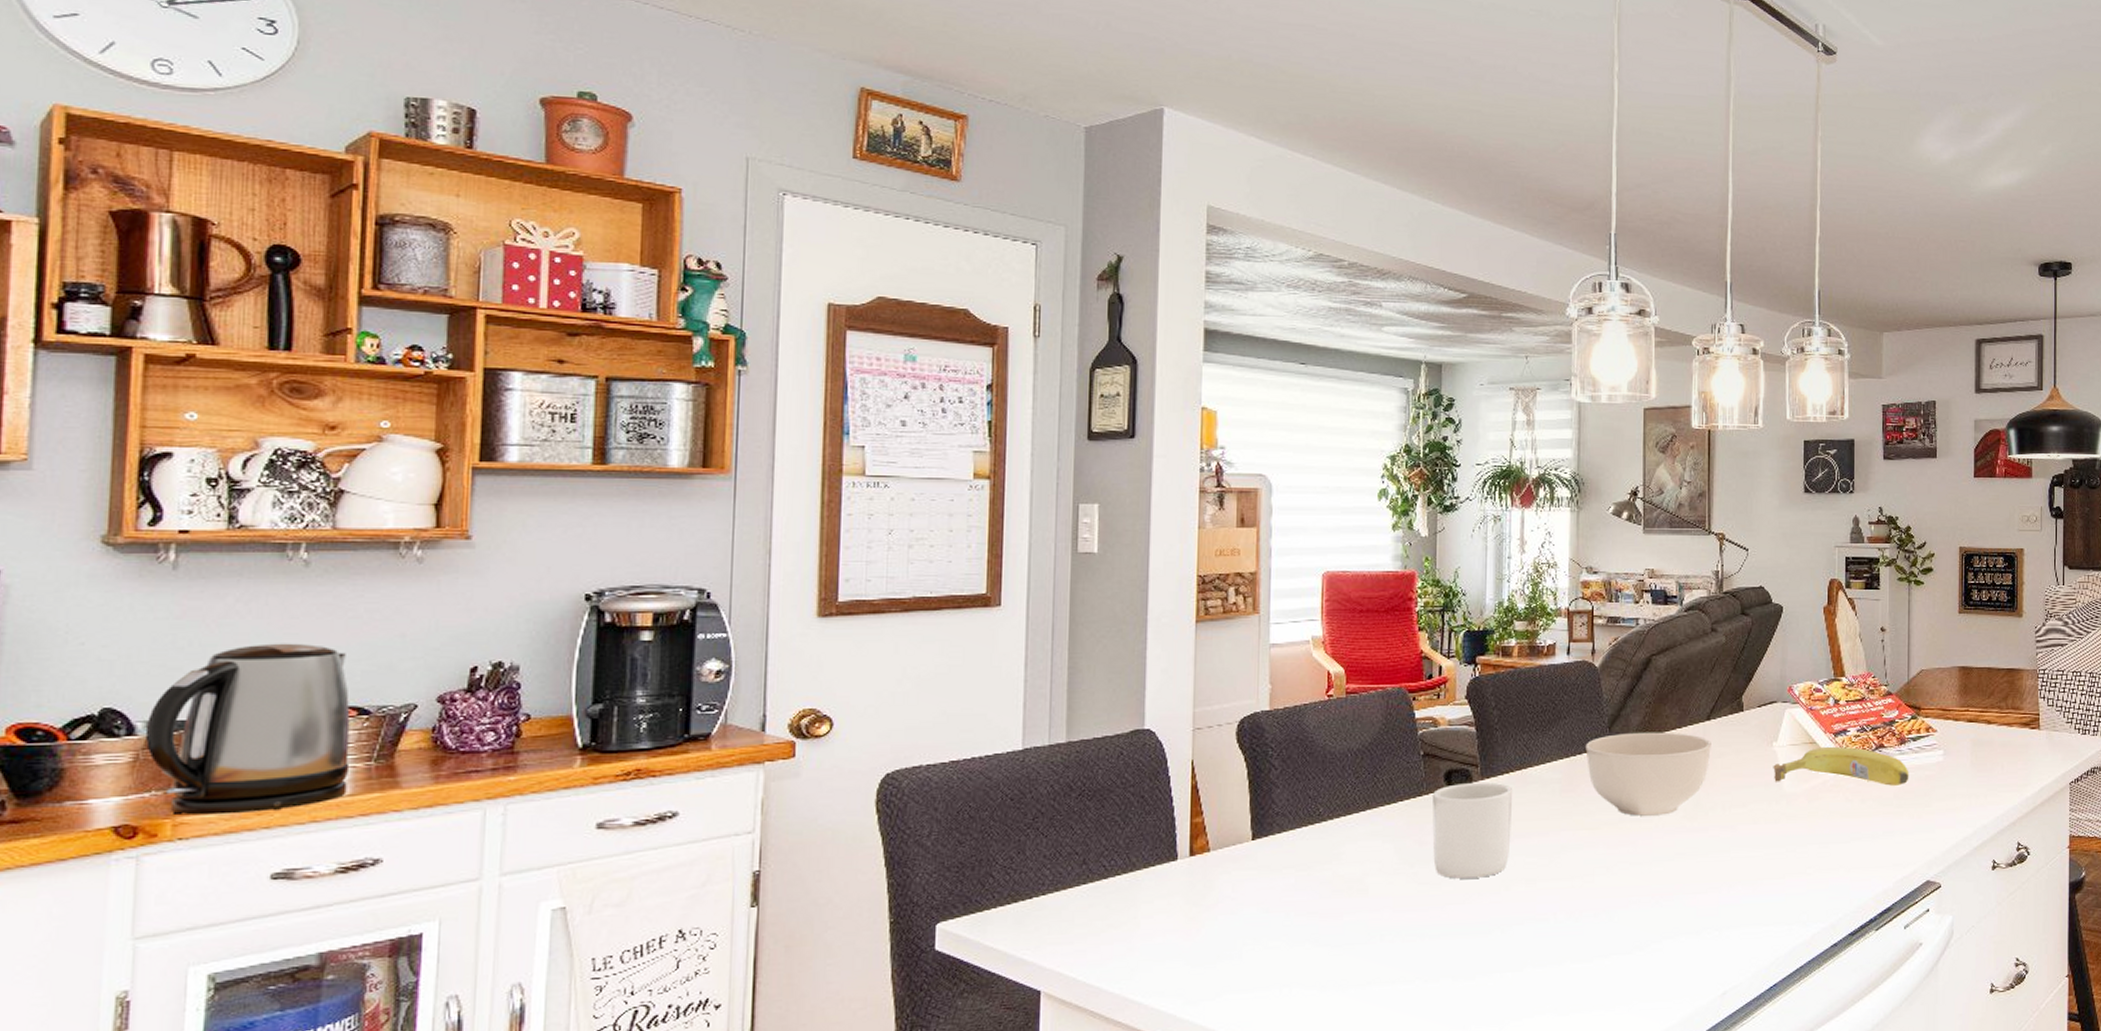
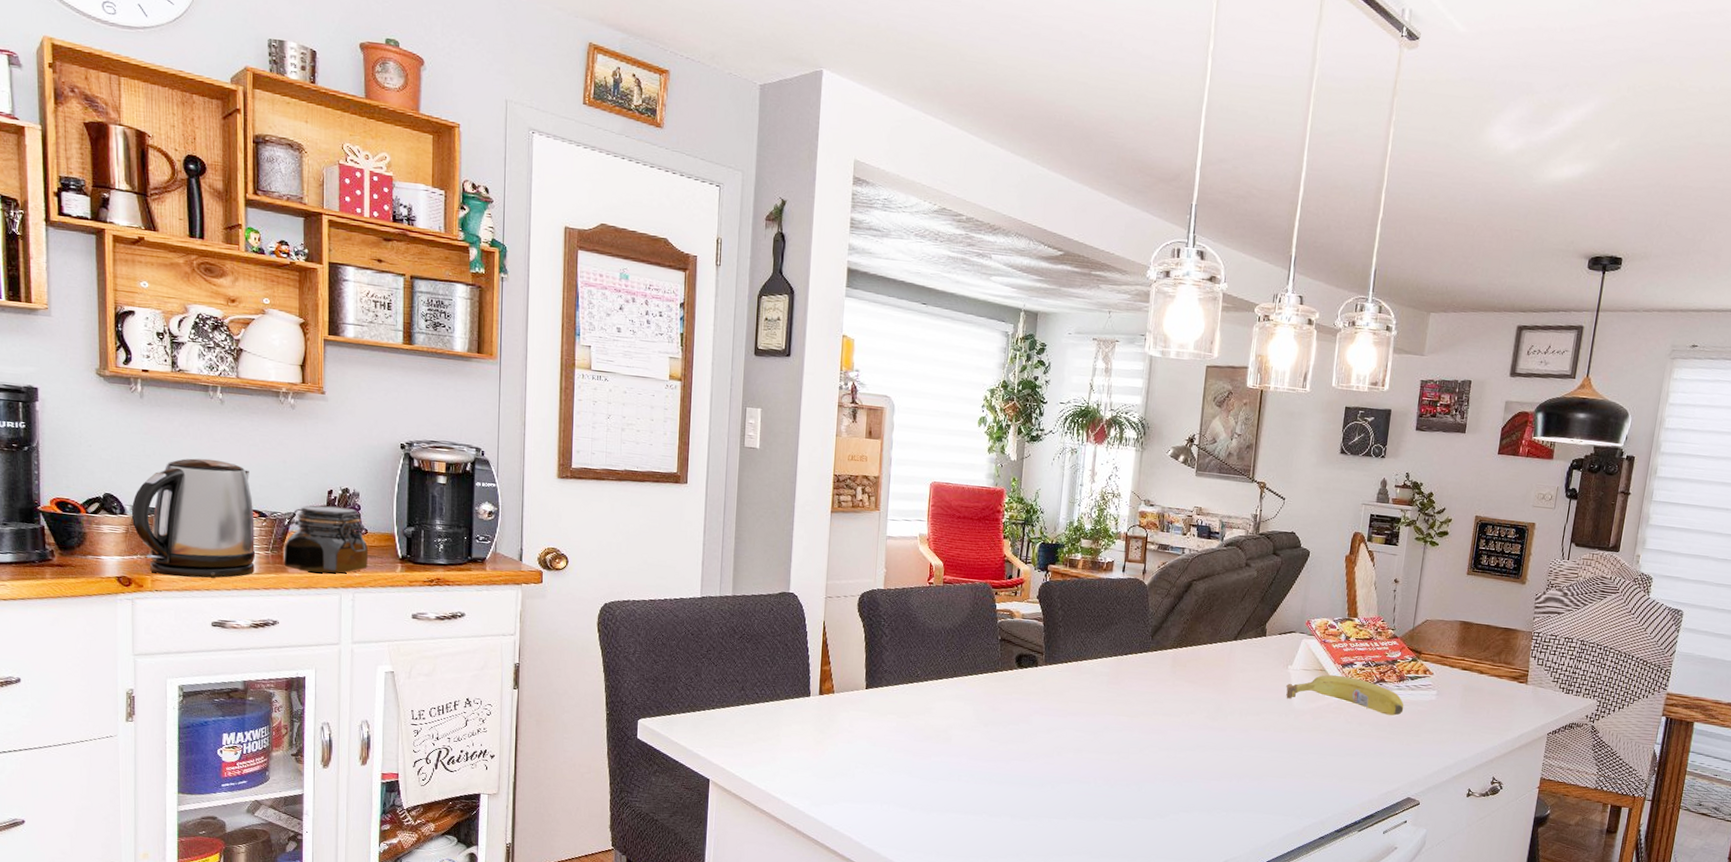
jar: none [395,687,532,784] -> present [284,505,369,575]
mug: present [1432,782,1513,879] -> none [1003,666,1070,743]
bowl: present [1585,732,1711,816] -> none [1131,642,1236,713]

